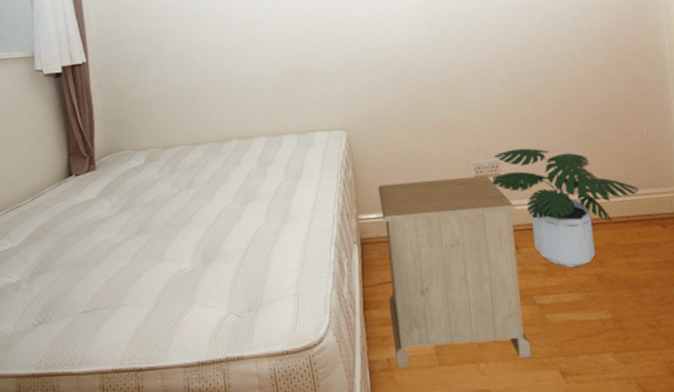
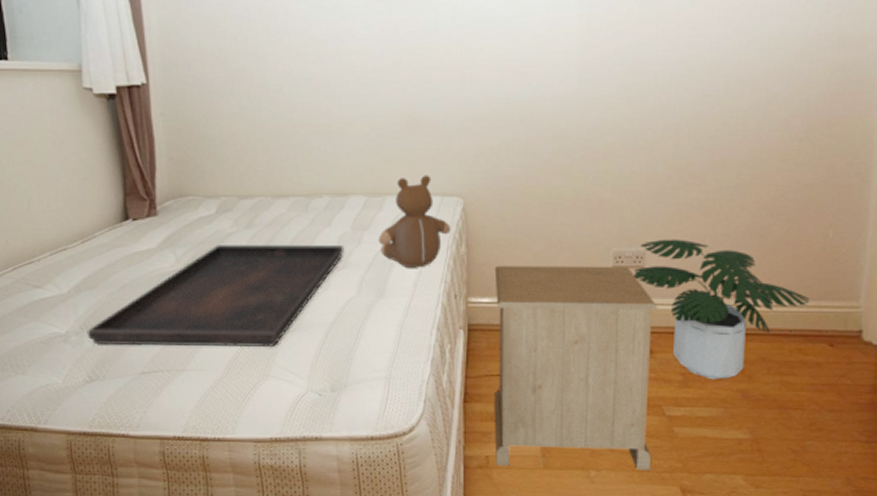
serving tray: none [36,180,253,290] -> present [87,245,345,348]
teddy bear: none [280,114,339,195] -> present [378,175,451,268]

